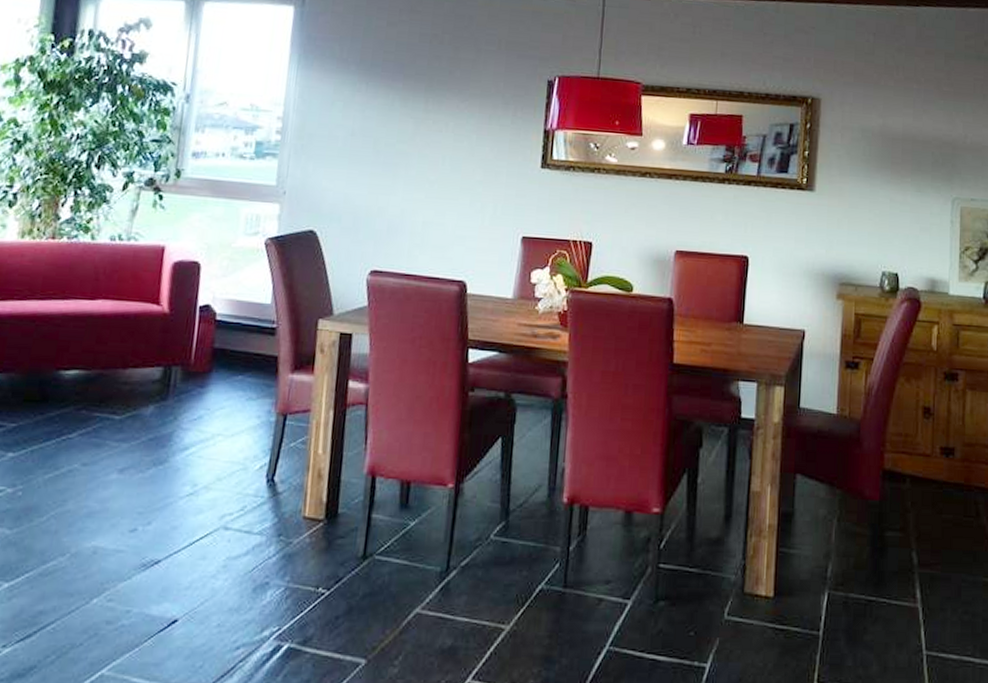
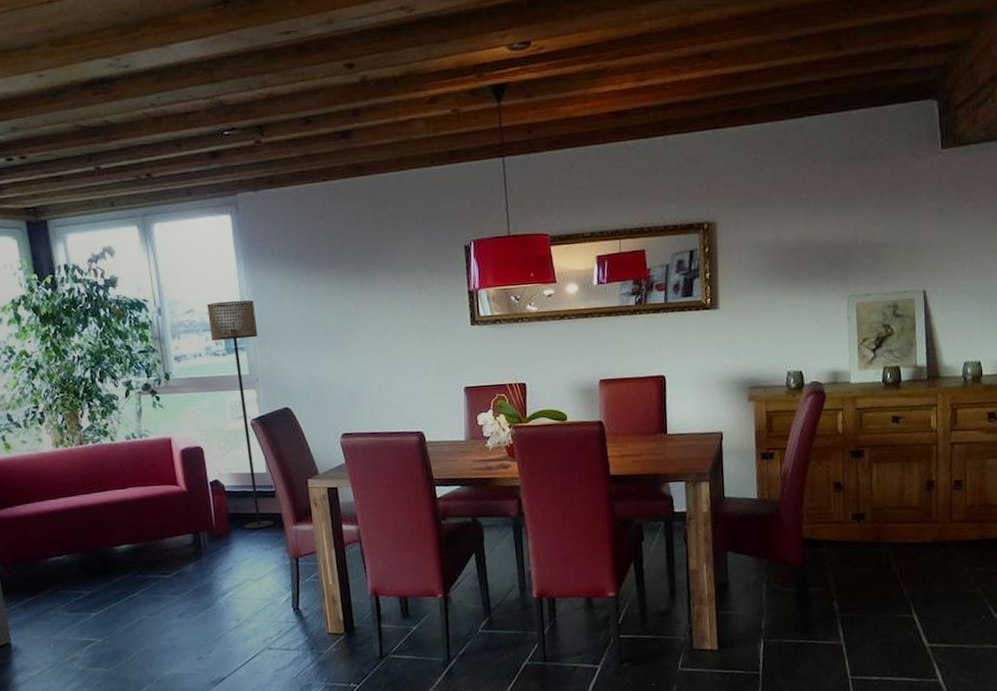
floor lamp: none [228,98,300,373] -> present [207,300,275,530]

